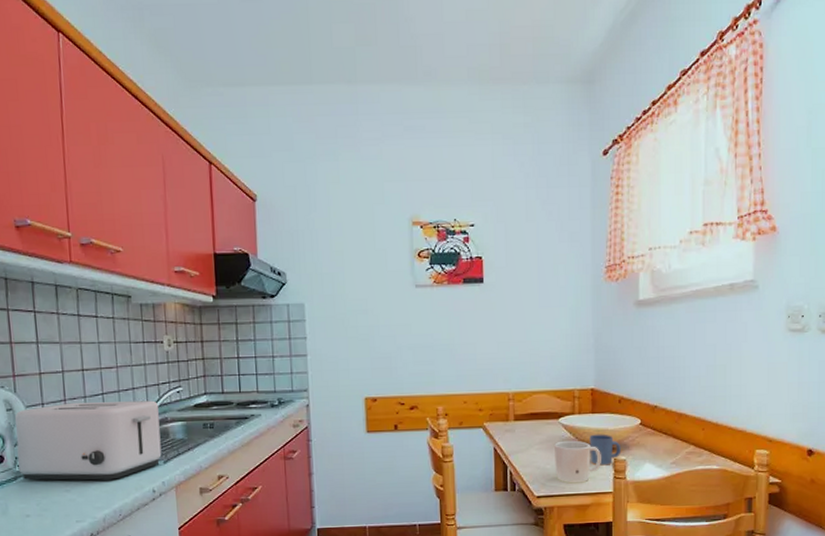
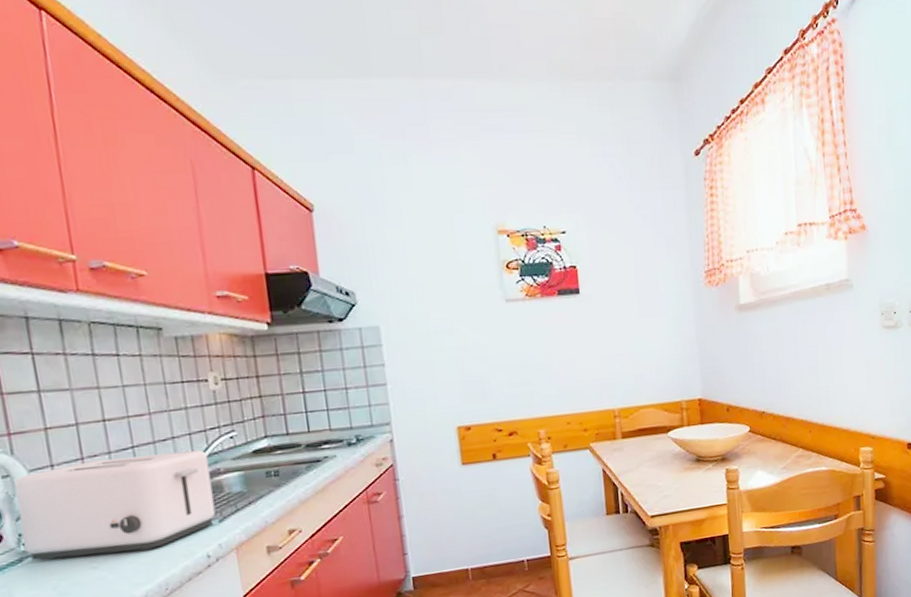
mug: present [555,440,601,484] -> none [665,453,714,499]
mug: present [589,434,622,466] -> none [700,444,733,478]

